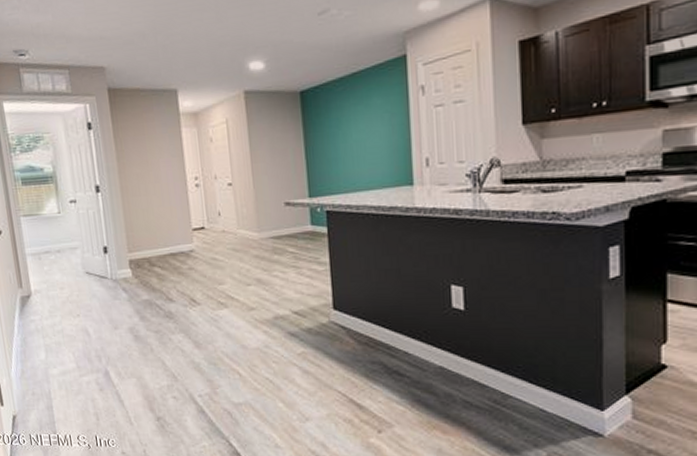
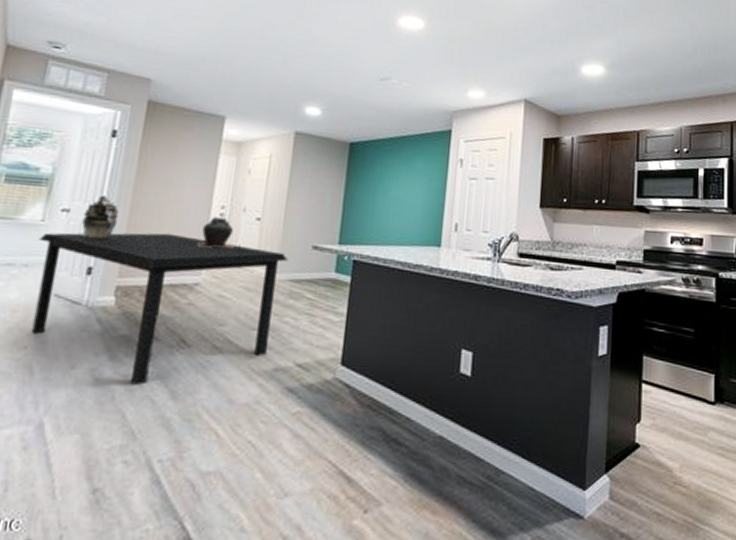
dining table: none [60,209,265,339] -> present [31,232,289,385]
decorative urn: none [87,183,115,223] -> present [82,195,120,240]
ceramic pot: none [183,188,214,219] -> present [196,217,234,249]

